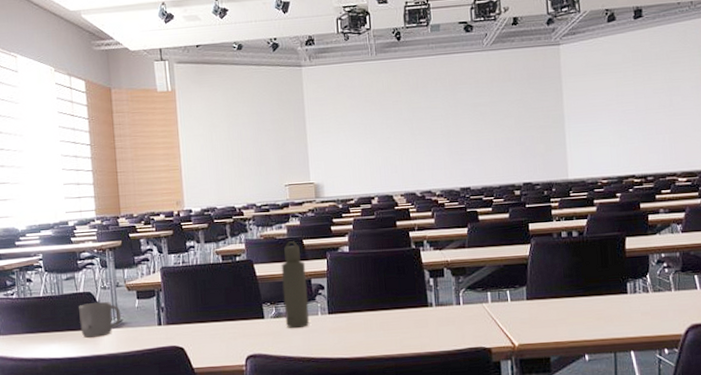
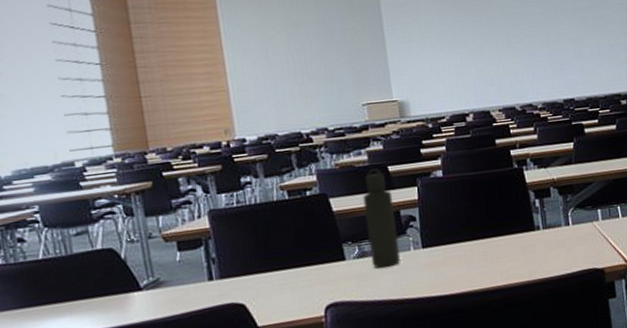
mug: present [79,301,122,338] -> none [96,257,158,305]

